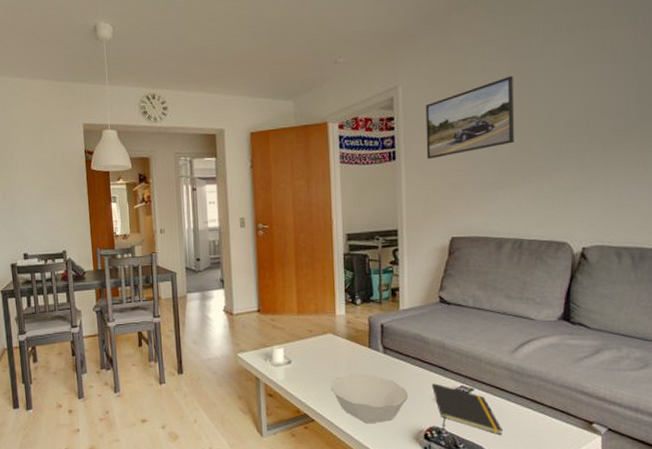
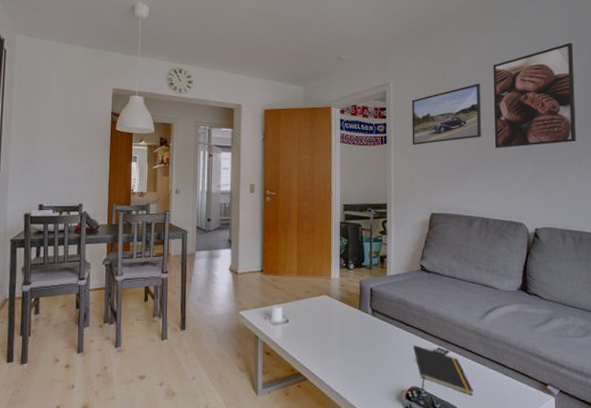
bowl: present [331,374,408,423] -> none [324,334,392,382]
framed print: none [530,9,641,155] -> present [493,42,576,148]

